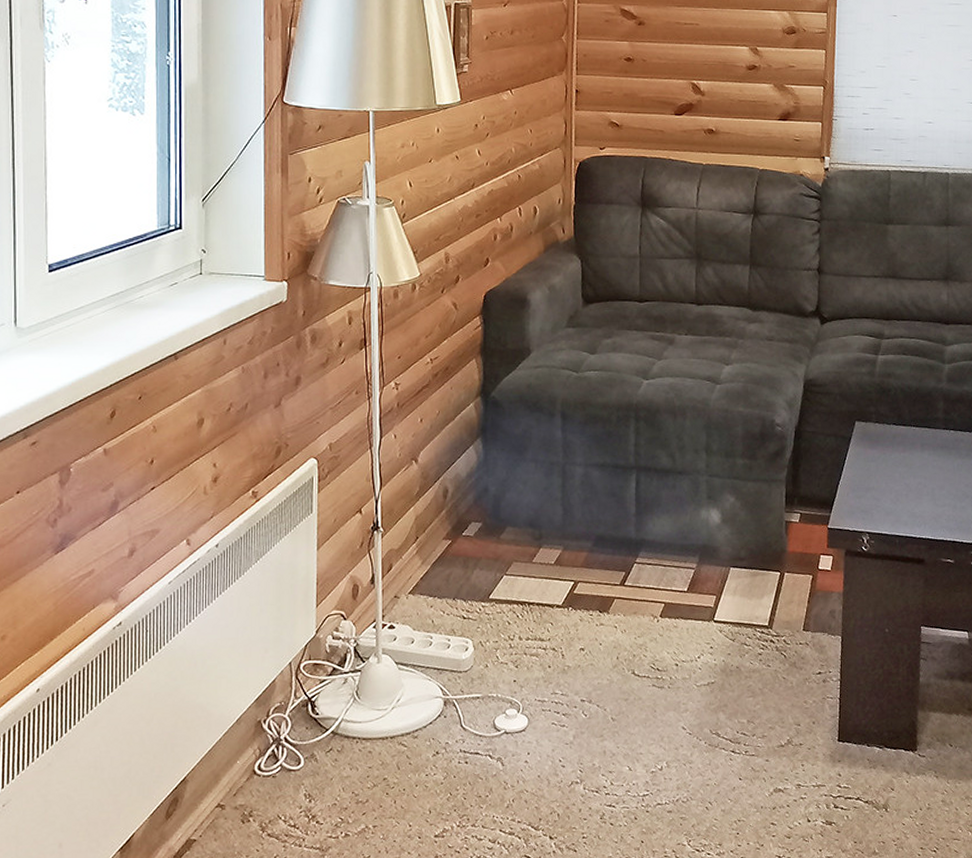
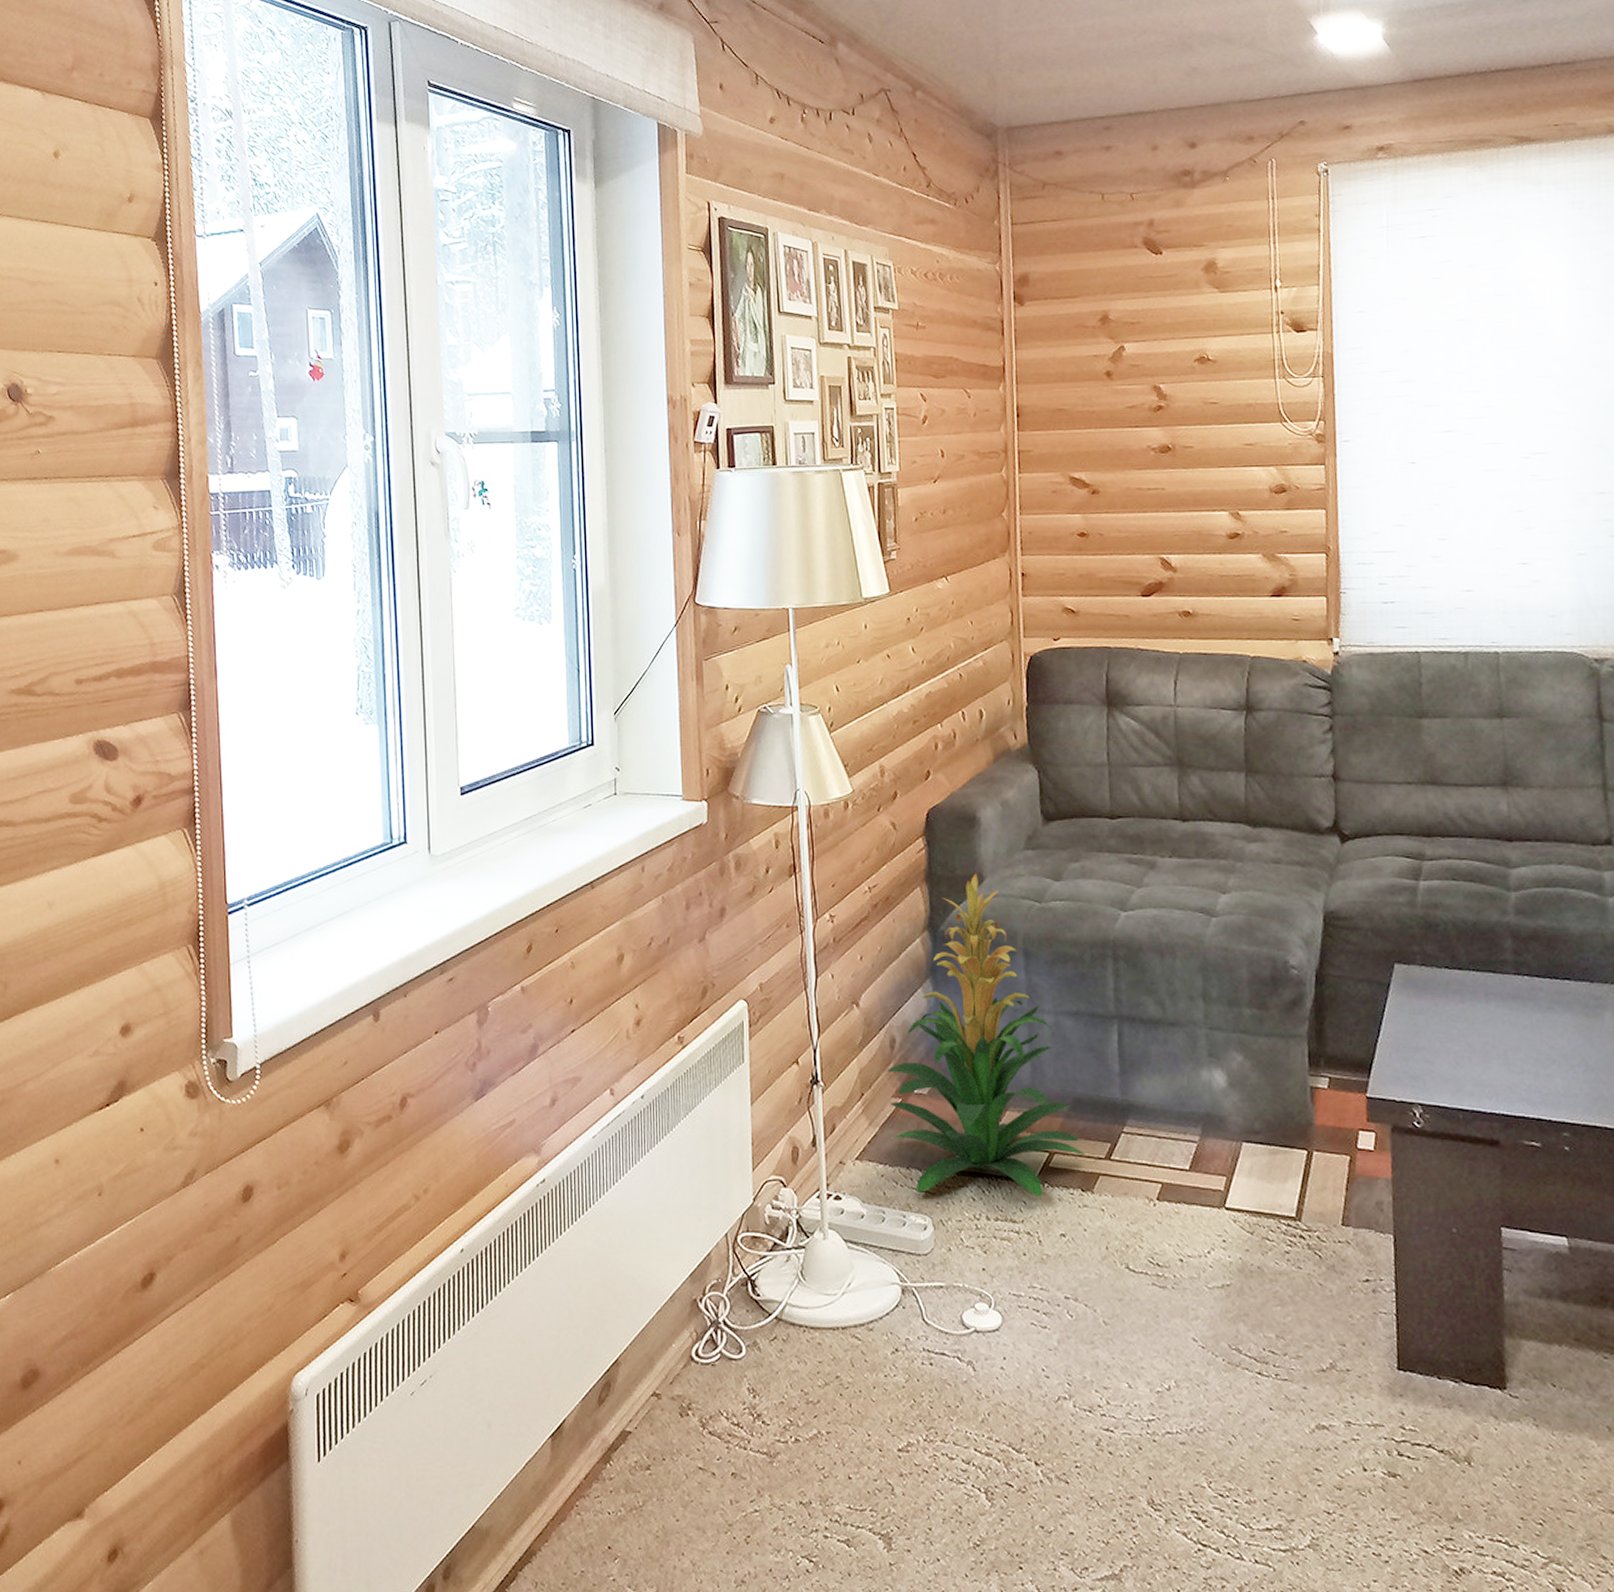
indoor plant: none [439,347,604,619] -> present [886,873,1085,1198]

